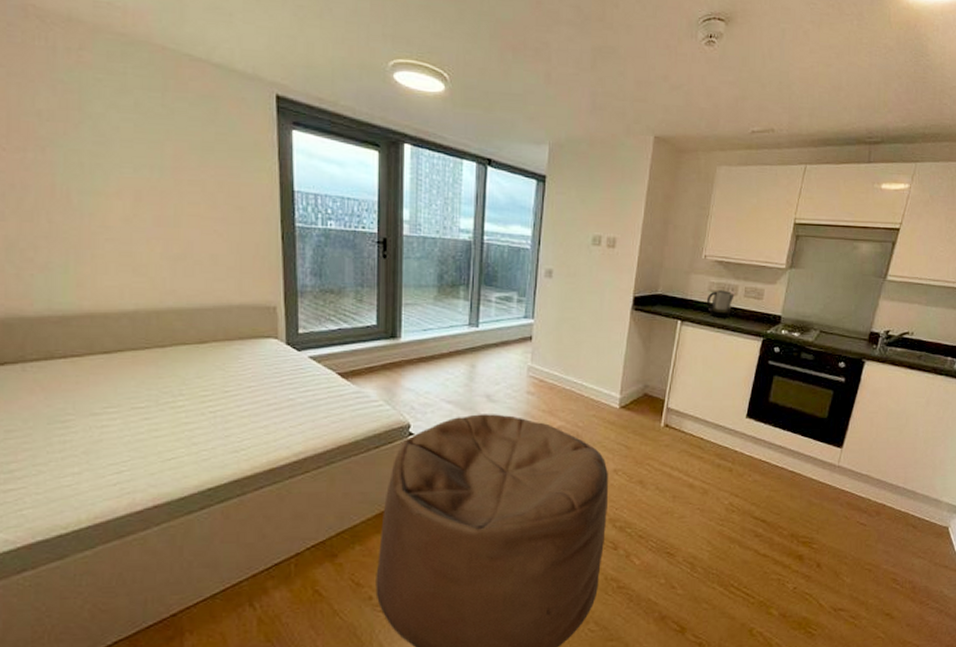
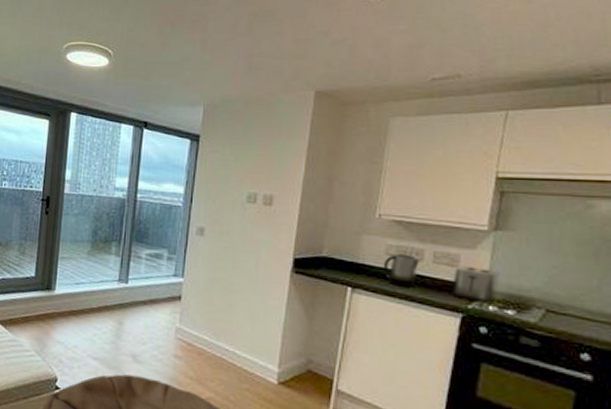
toaster: none [756,299,792,328] -> present [450,266,501,303]

